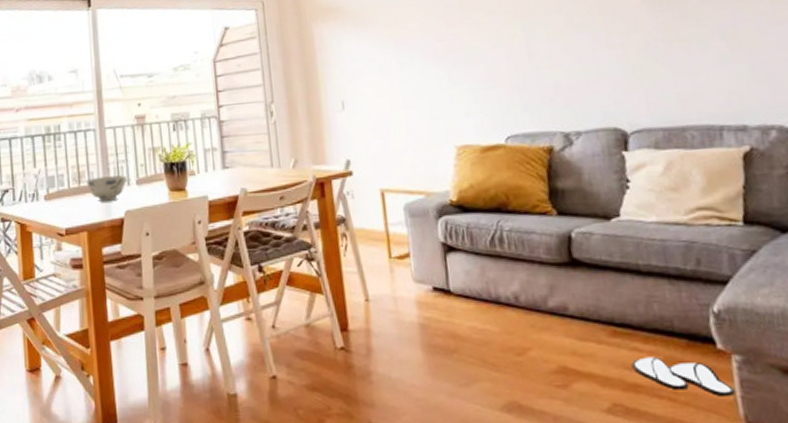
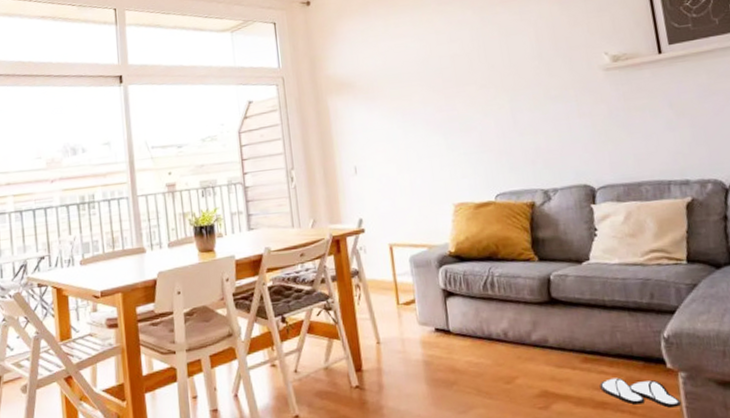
bowl: present [85,175,127,201] -> none [119,239,159,264]

